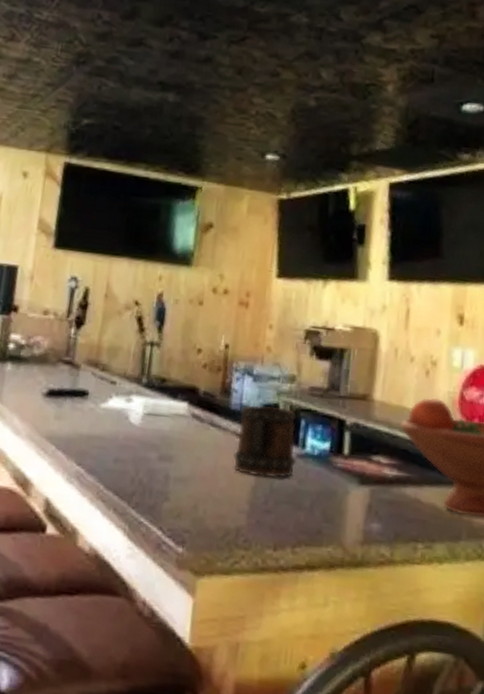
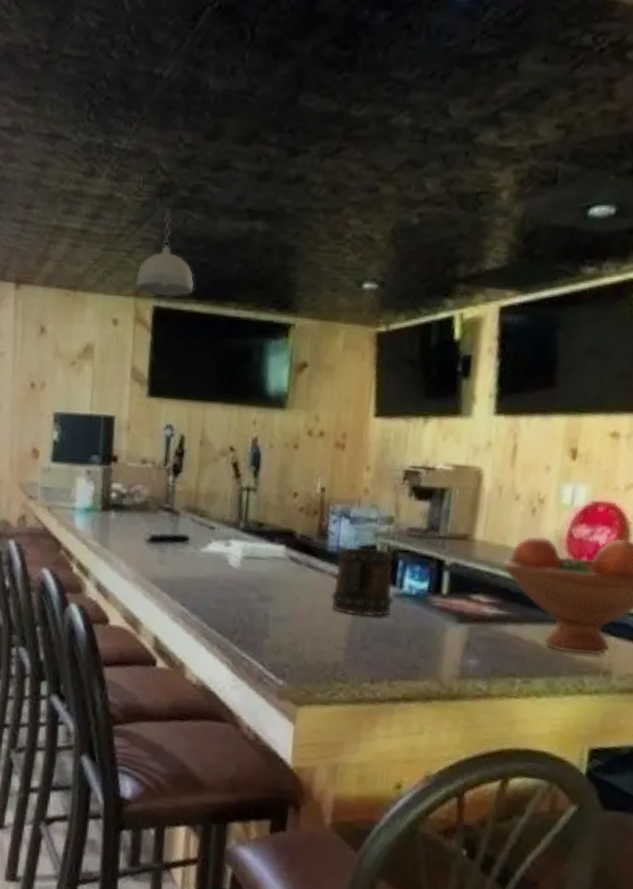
pendant light: none [47,77,106,155] -> present [135,210,195,296]

